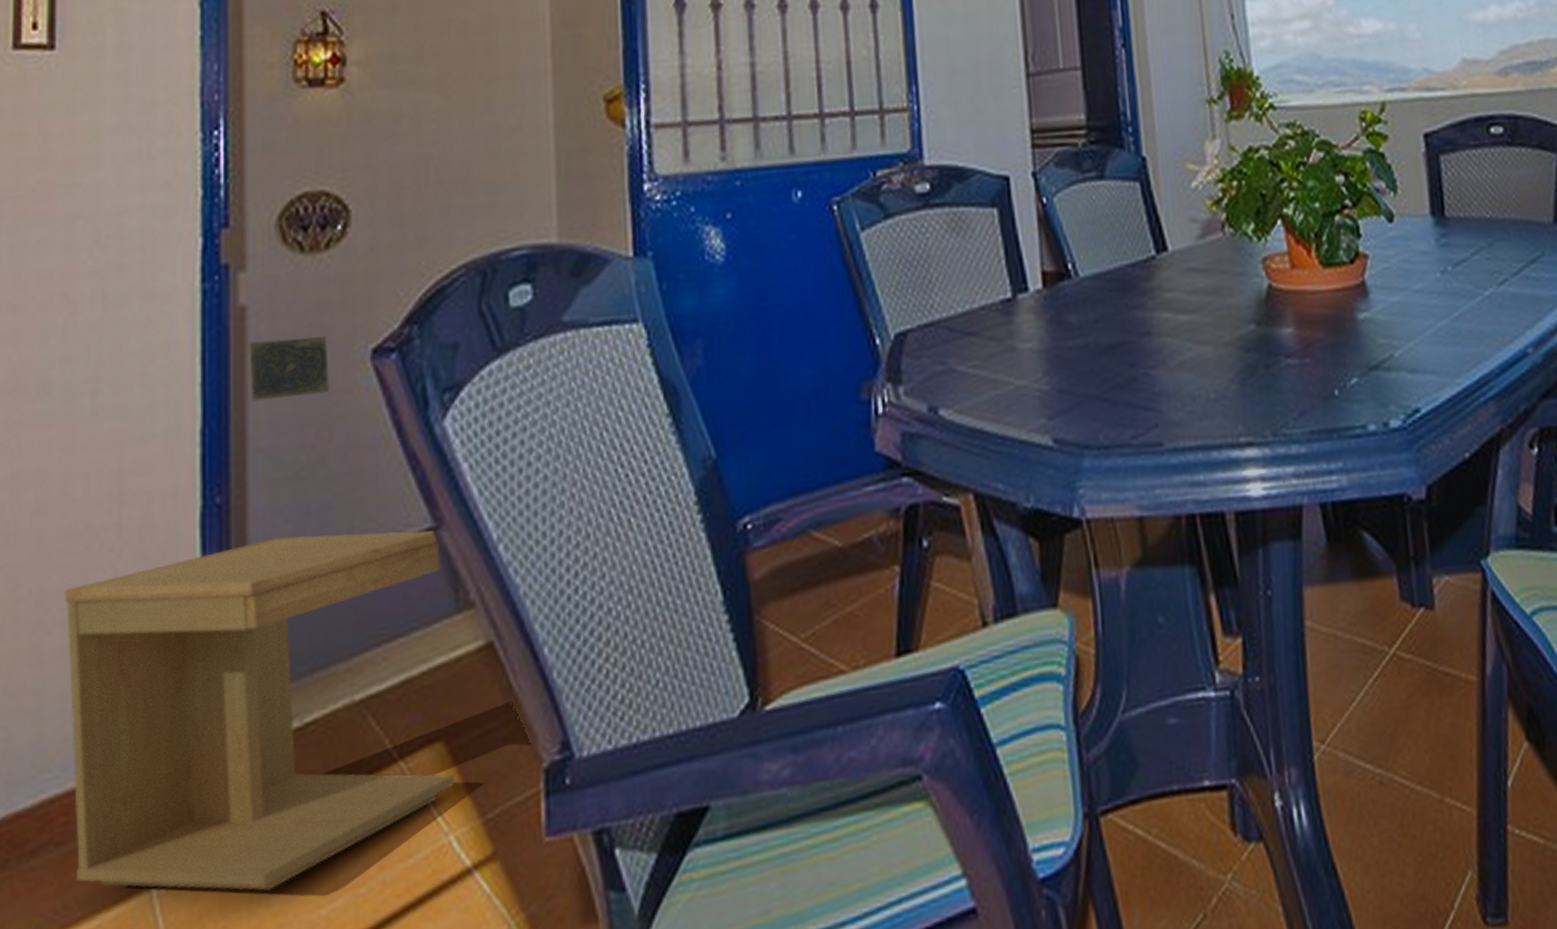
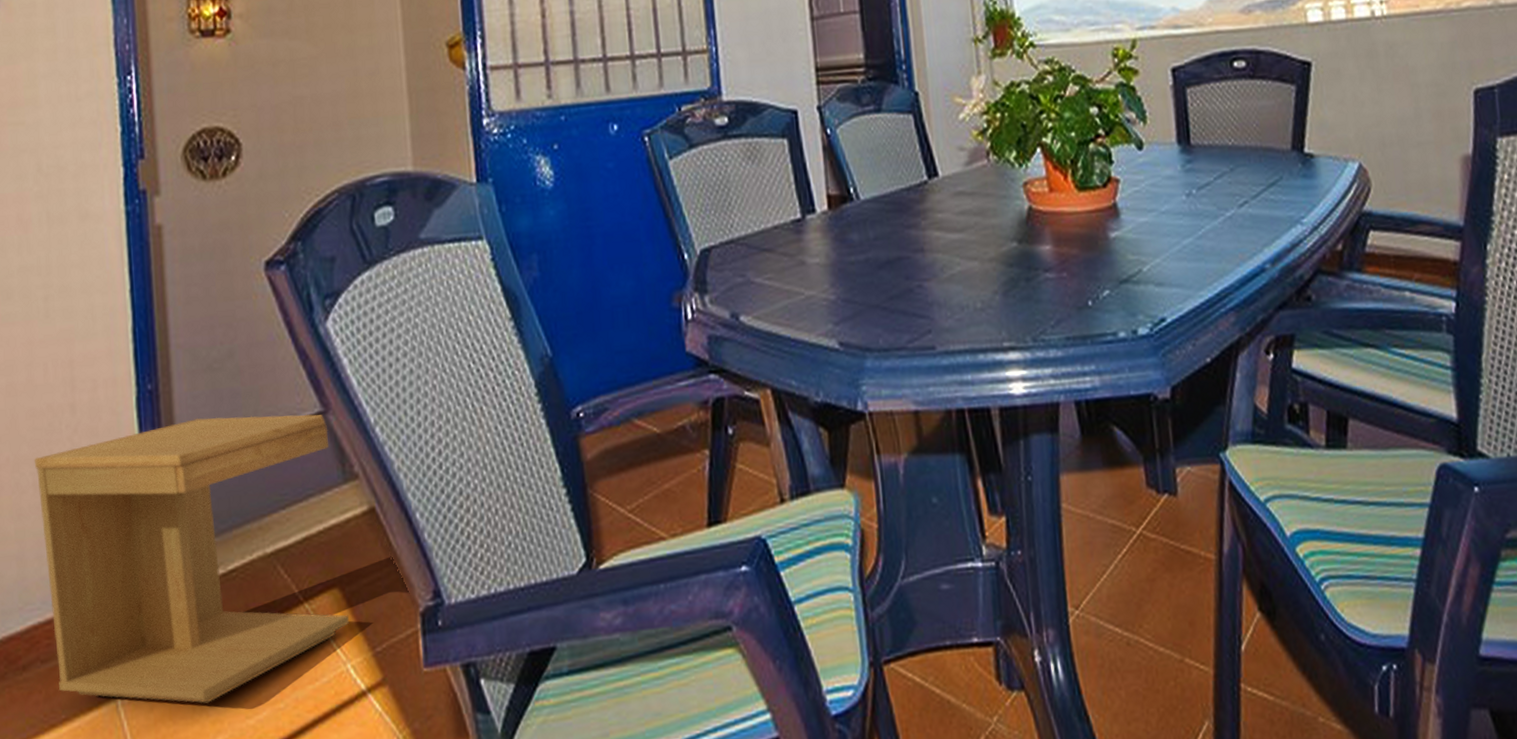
decorative tile: present [249,336,329,401] -> none [166,251,233,305]

